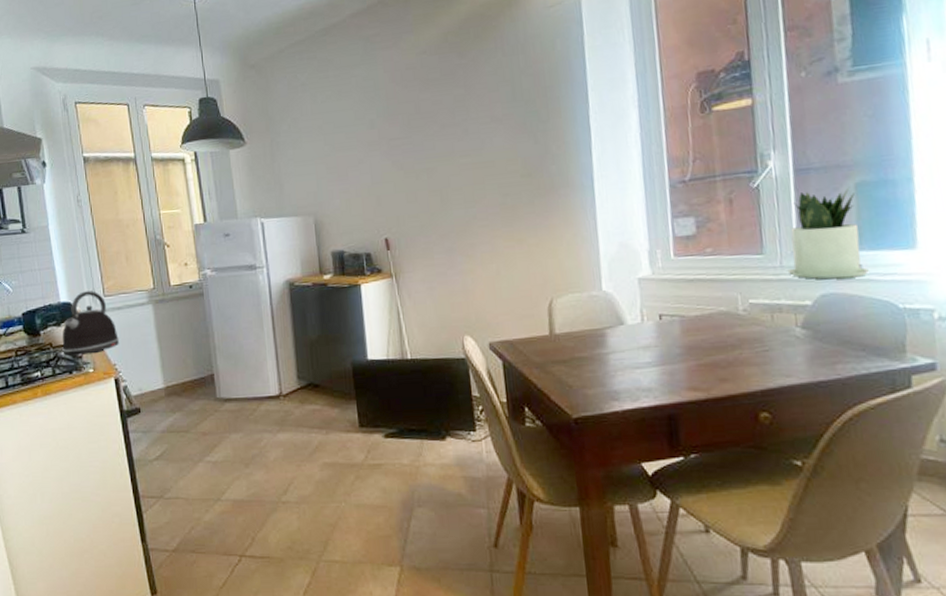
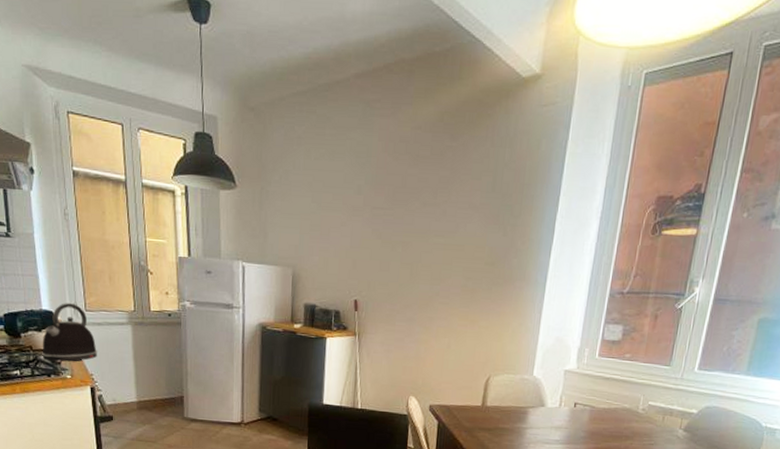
planter: present [787,188,869,280] -> none [685,319,756,397]

